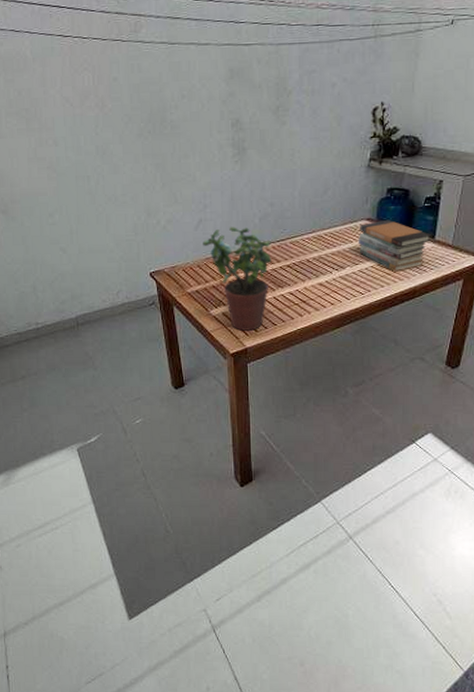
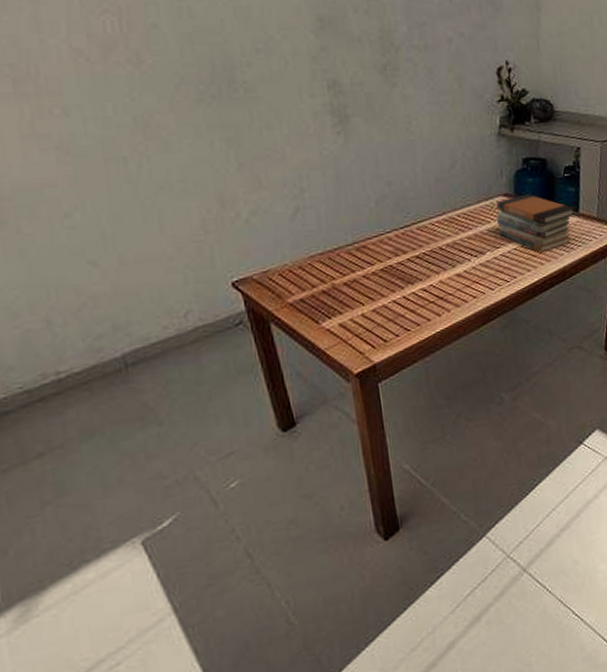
potted plant: present [203,227,272,331] -> none [303,214,396,344]

